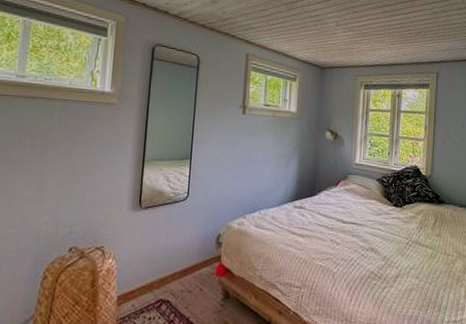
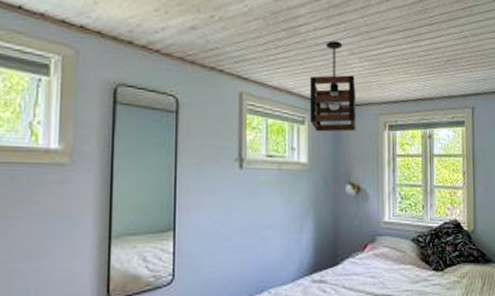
pendant light: none [300,14,340,89] -> present [309,40,357,132]

